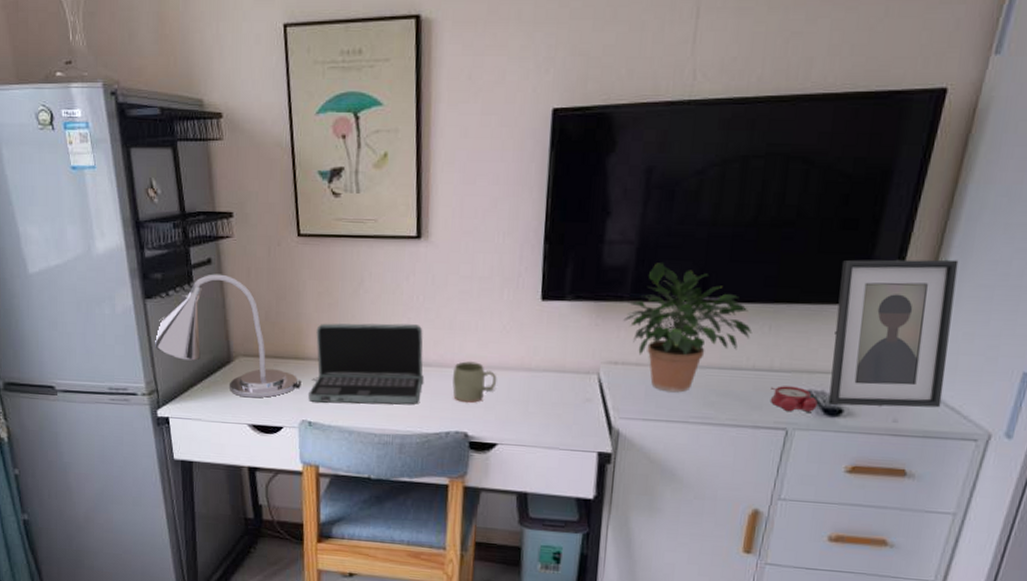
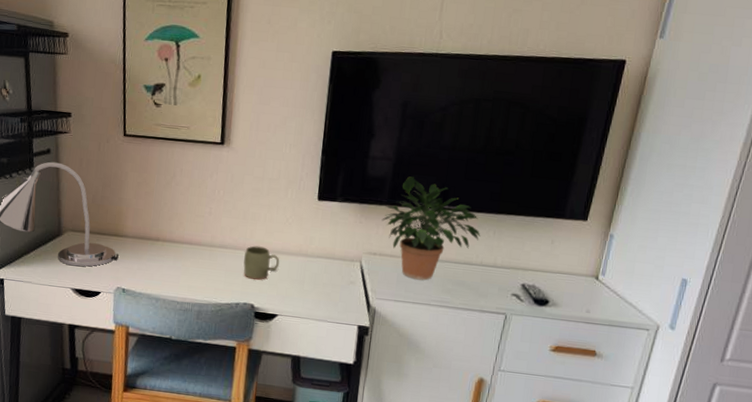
laptop: present [308,323,425,405] -> none [124,207,222,279]
alarm clock: present [770,386,818,412] -> none [493,279,530,301]
picture frame: present [828,259,959,408] -> none [538,184,635,303]

